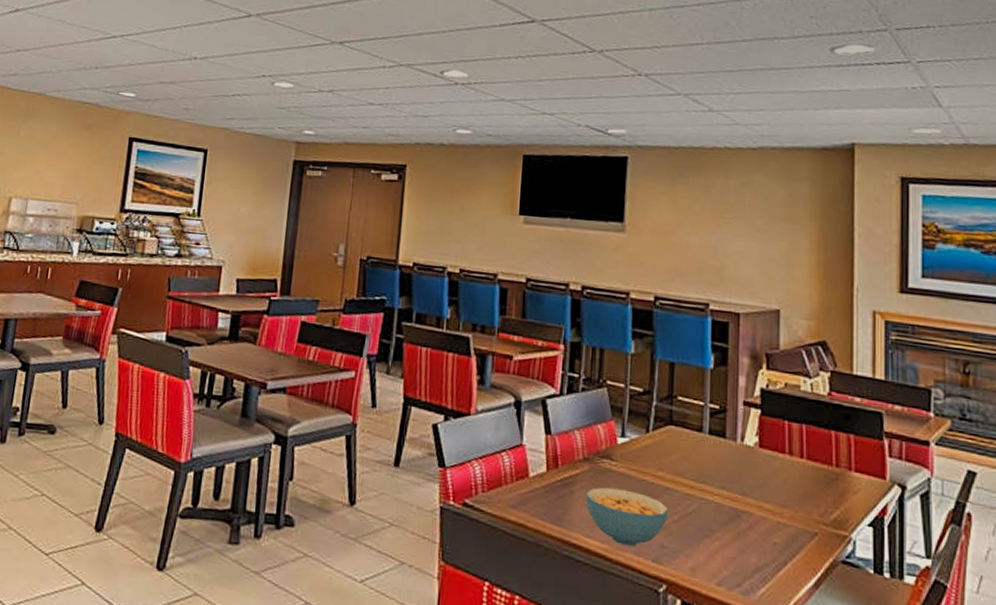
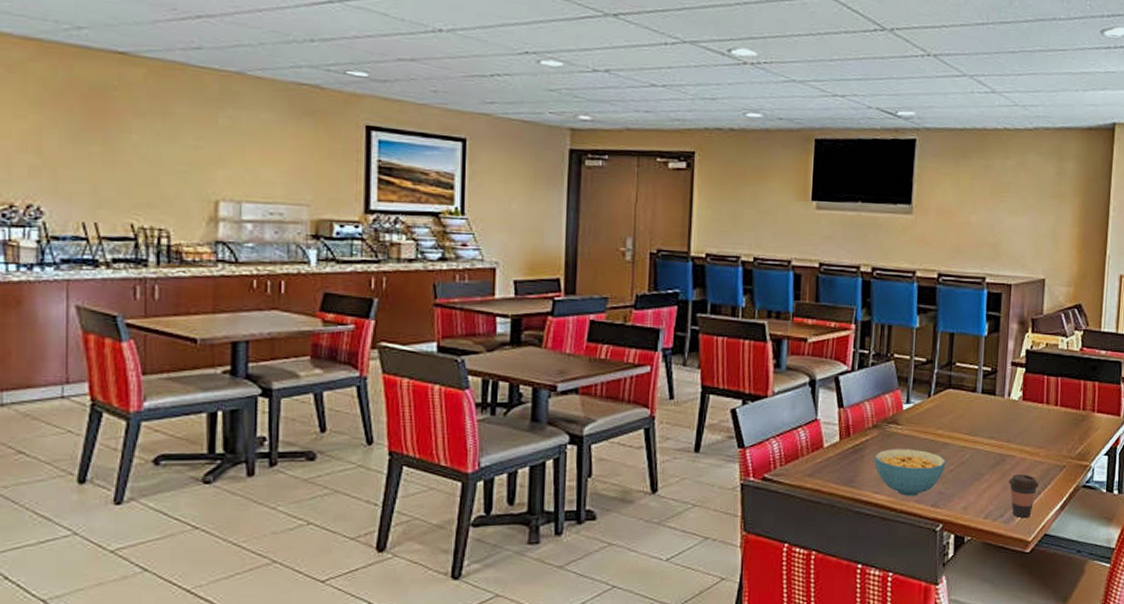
coffee cup: none [746,536,786,592] -> present [1008,475,1040,518]

